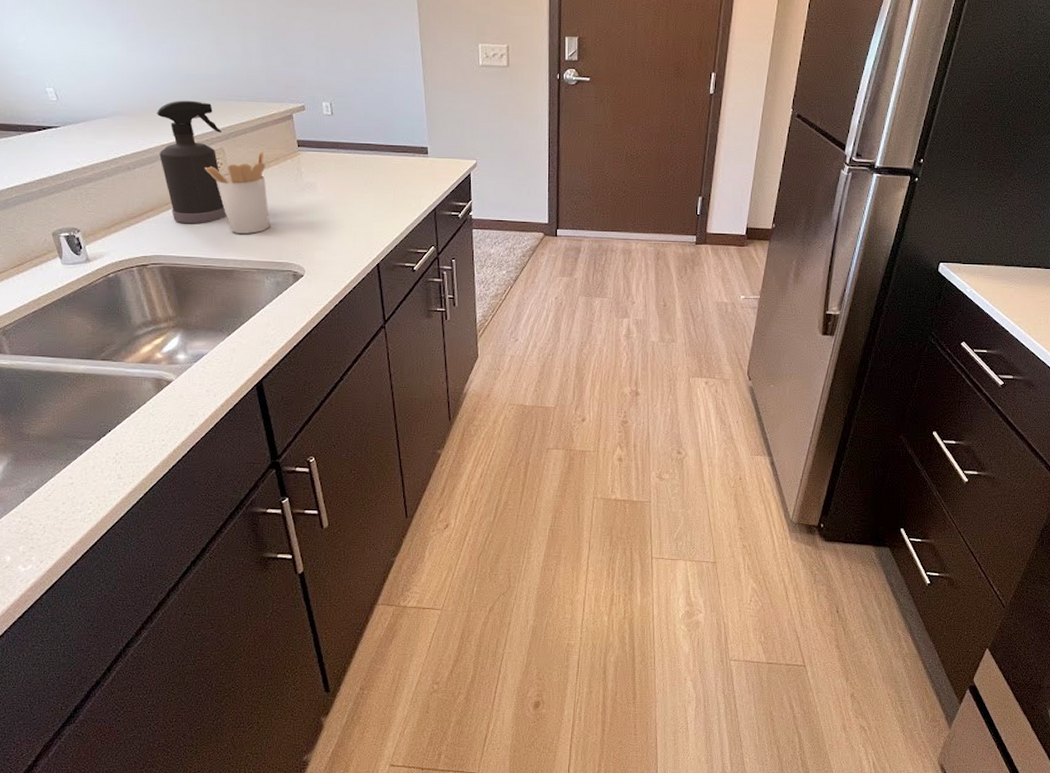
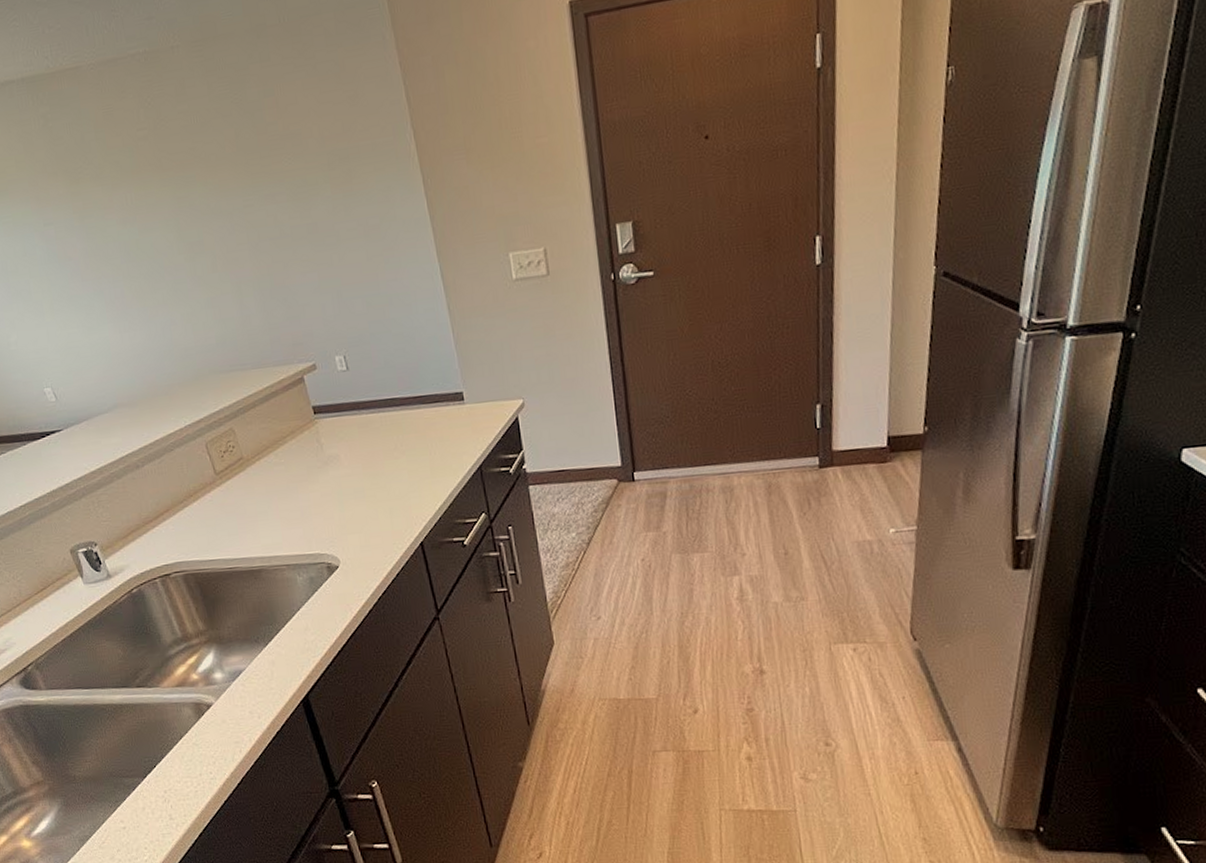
spray bottle: present [157,100,227,223] -> none [158,377,247,522]
utensil holder: present [204,151,271,234] -> none [215,425,295,526]

